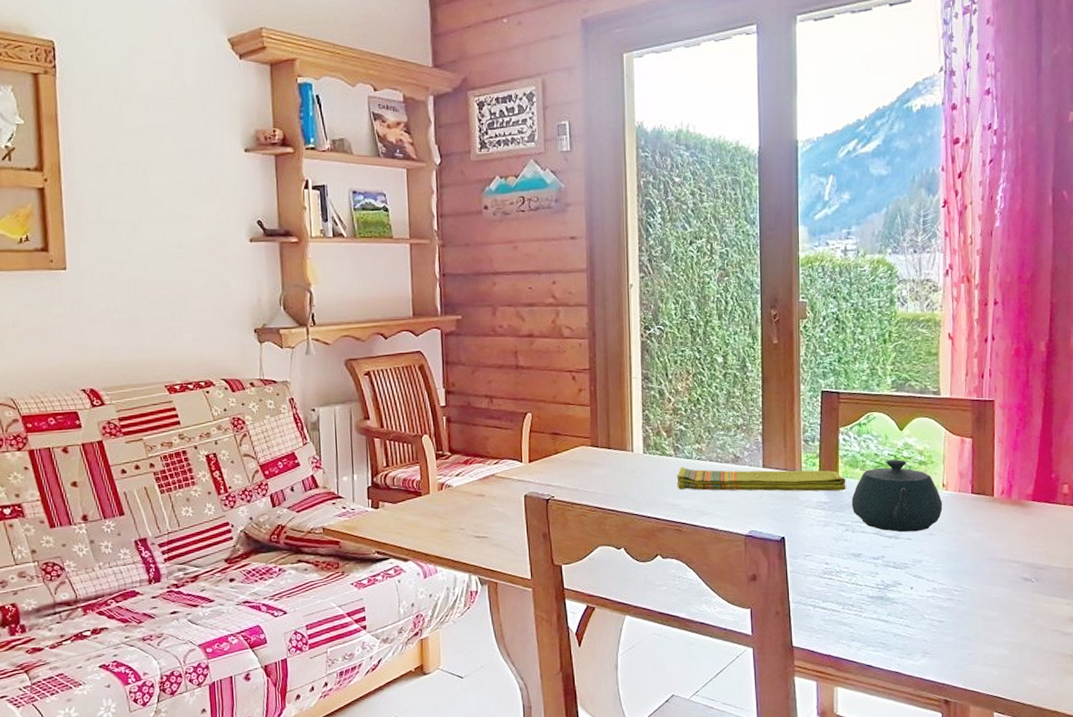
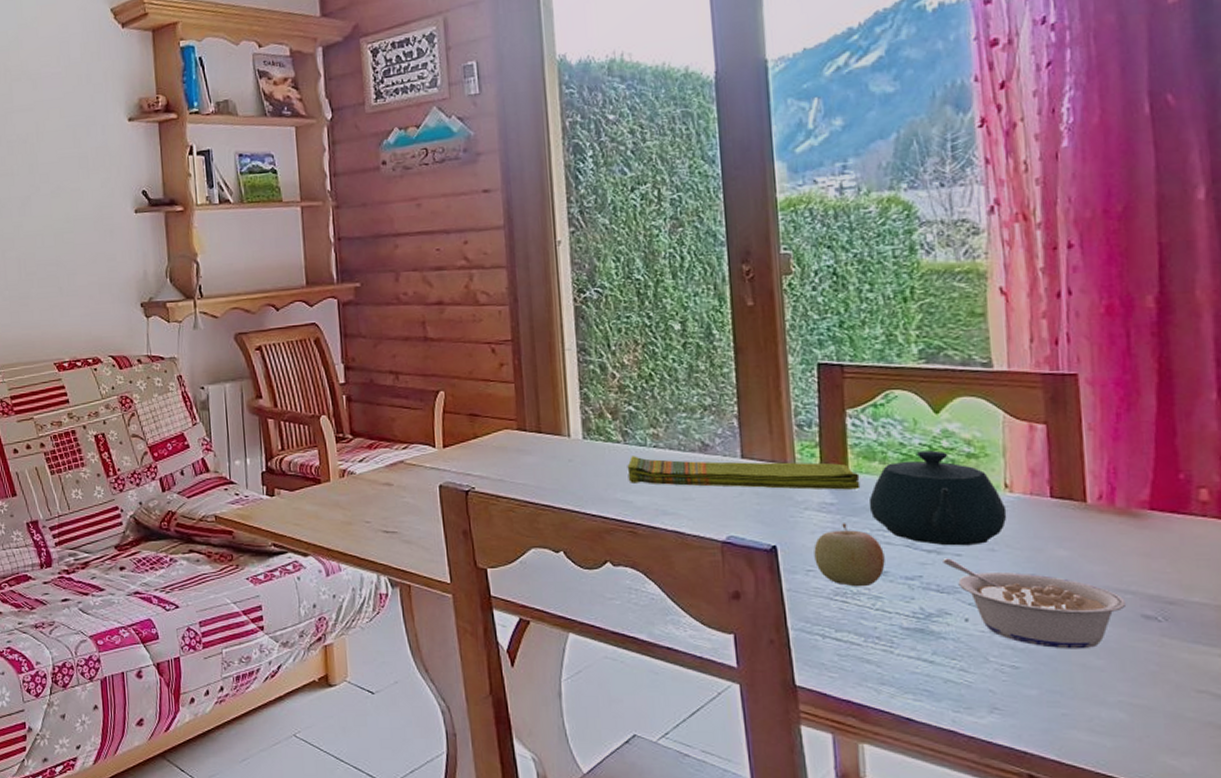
fruit: none [811,517,860,567] -> present [814,523,885,587]
legume: none [899,542,1013,606] -> present [943,558,1125,649]

